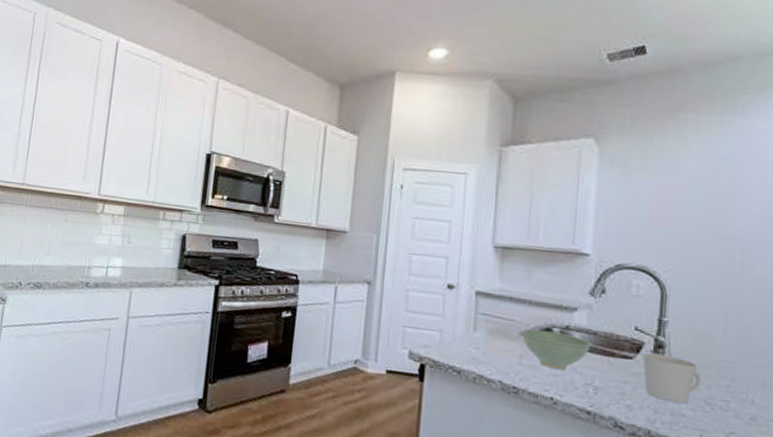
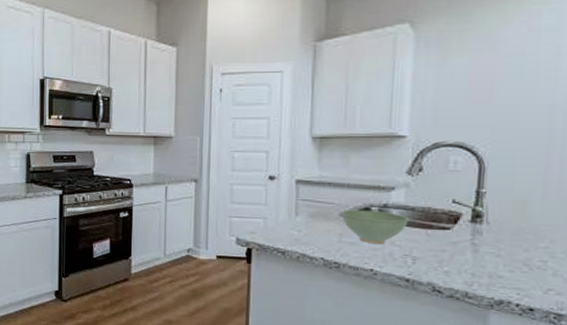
cup: present [642,352,702,404] -> none [460,222,520,267]

